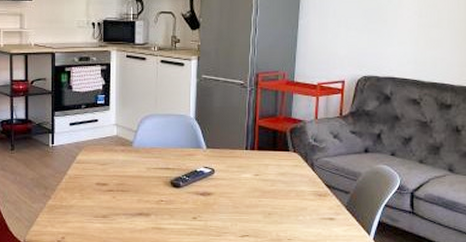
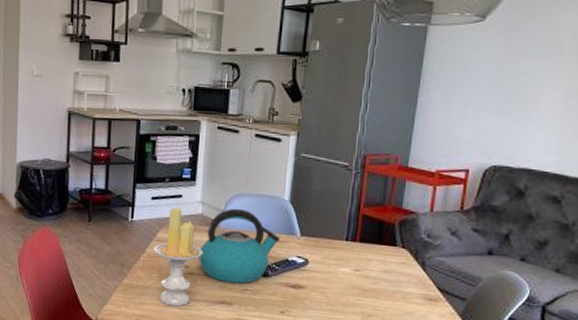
candle: none [74,131,120,222] -> present [153,207,203,307]
kettle: none [117,128,188,196] -> present [199,208,280,284]

